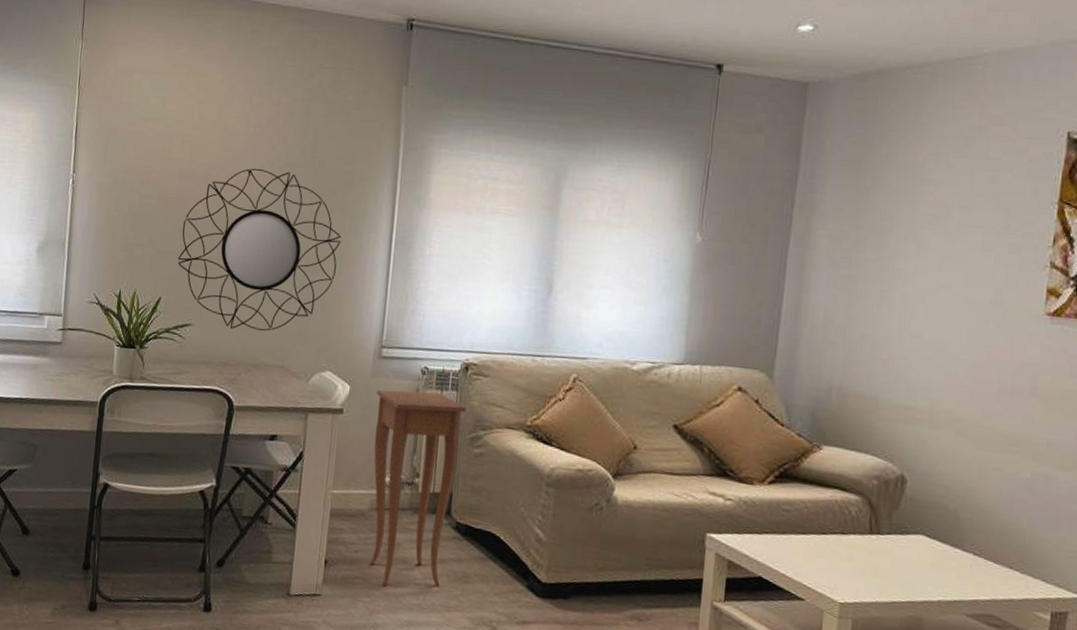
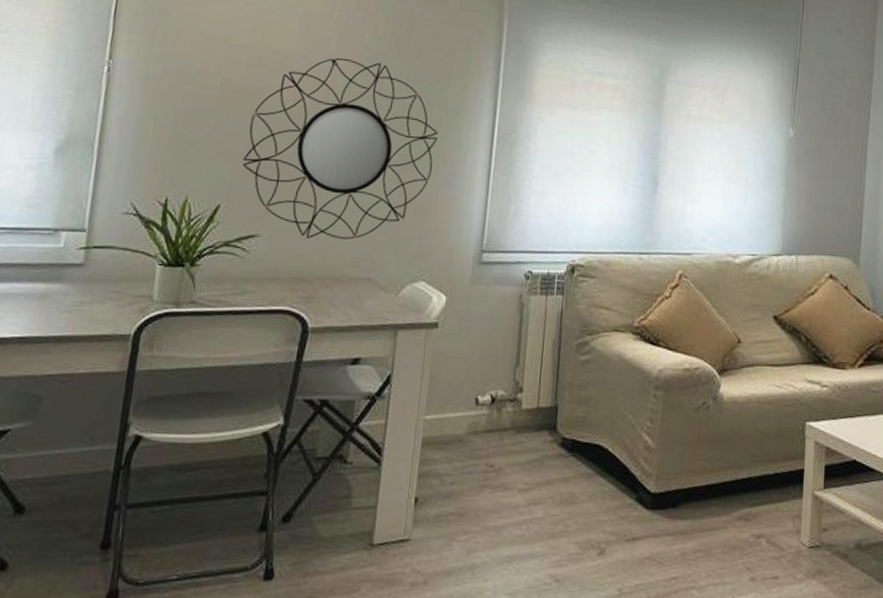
side table: present [370,390,466,586] -> none [467,298,572,519]

